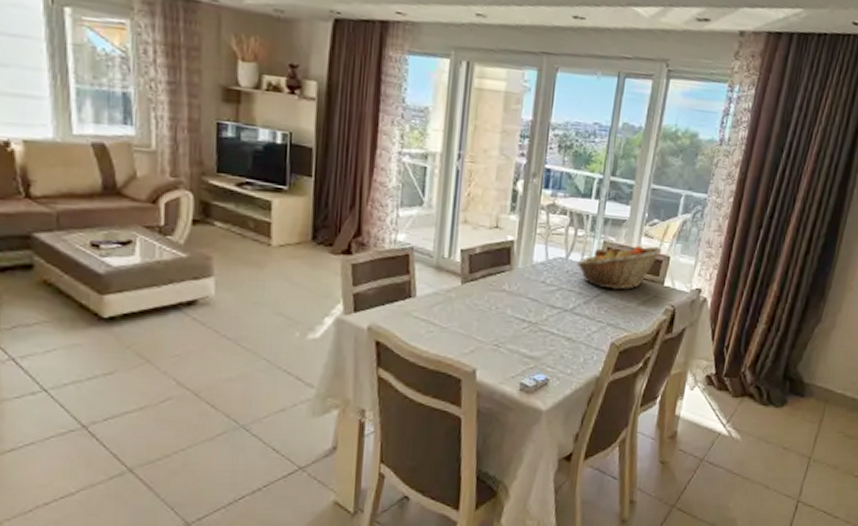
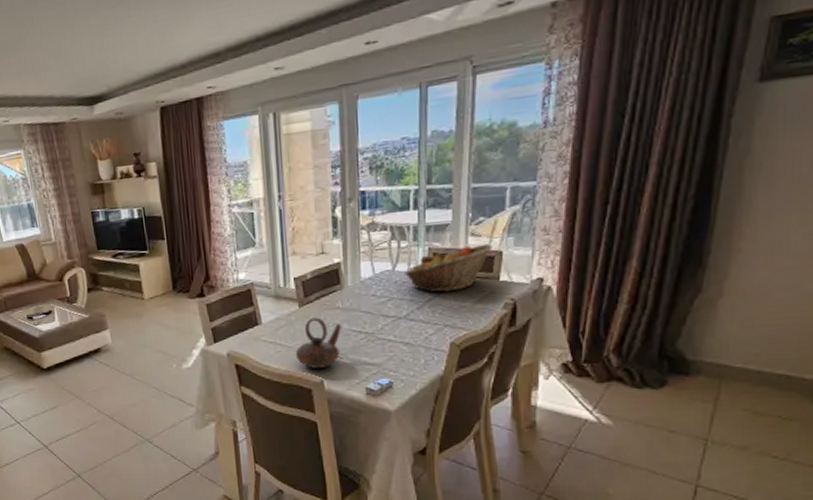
teapot: none [450,297,504,356] -> present [296,317,341,368]

